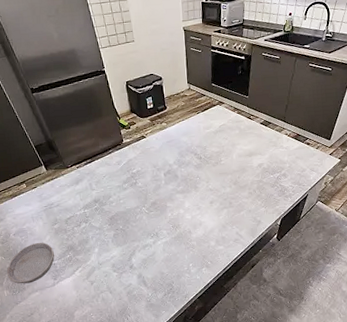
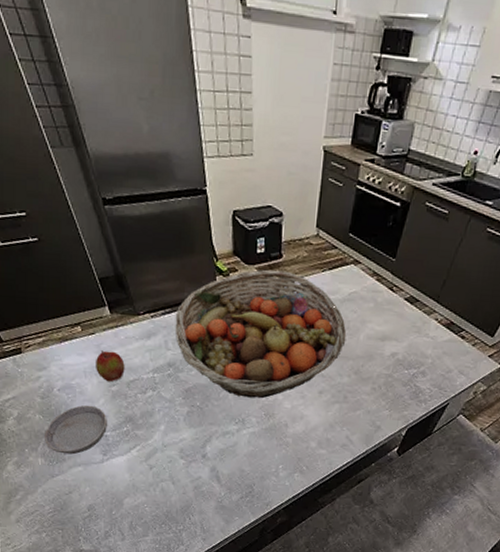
apple: none [40,198,63,222] -> present [96,350,125,382]
fruit basket: none [95,118,224,217] -> present [175,270,347,399]

